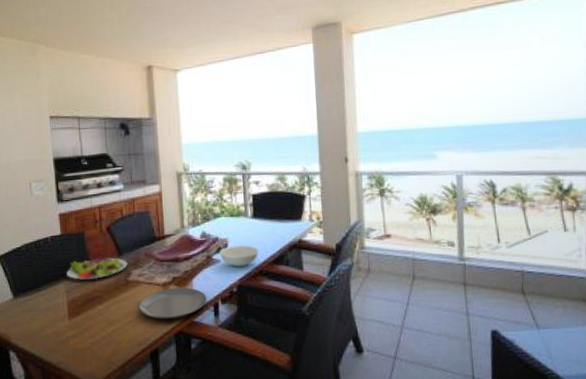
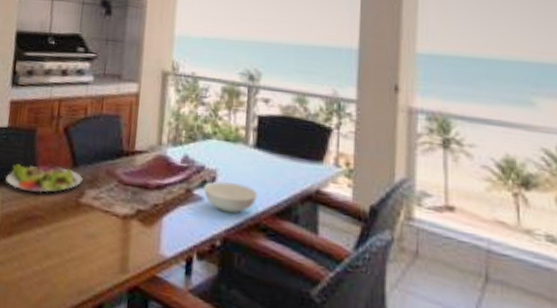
plate: present [139,287,207,320] -> none [88,223,178,269]

